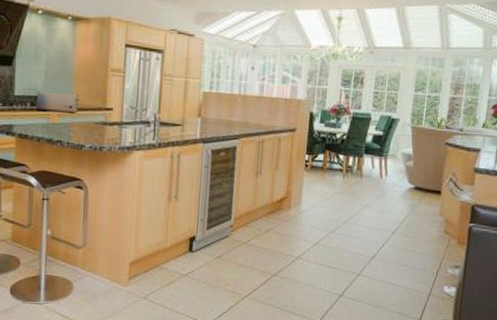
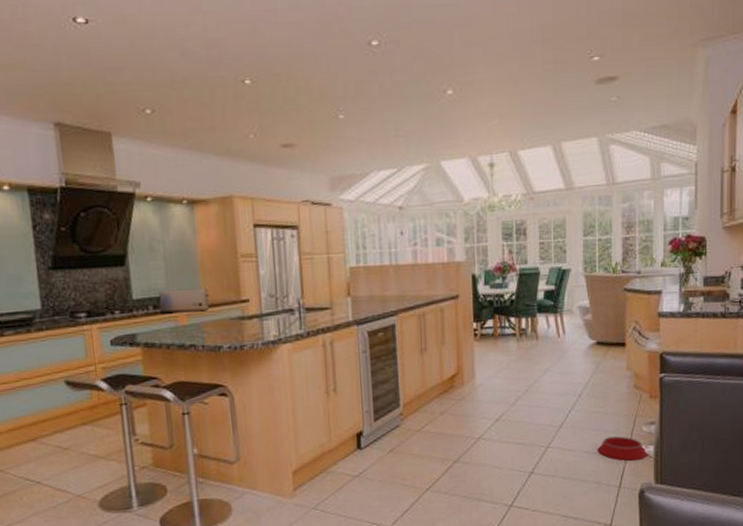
pet bowl: none [403,274,450,298] -> present [597,436,648,461]

